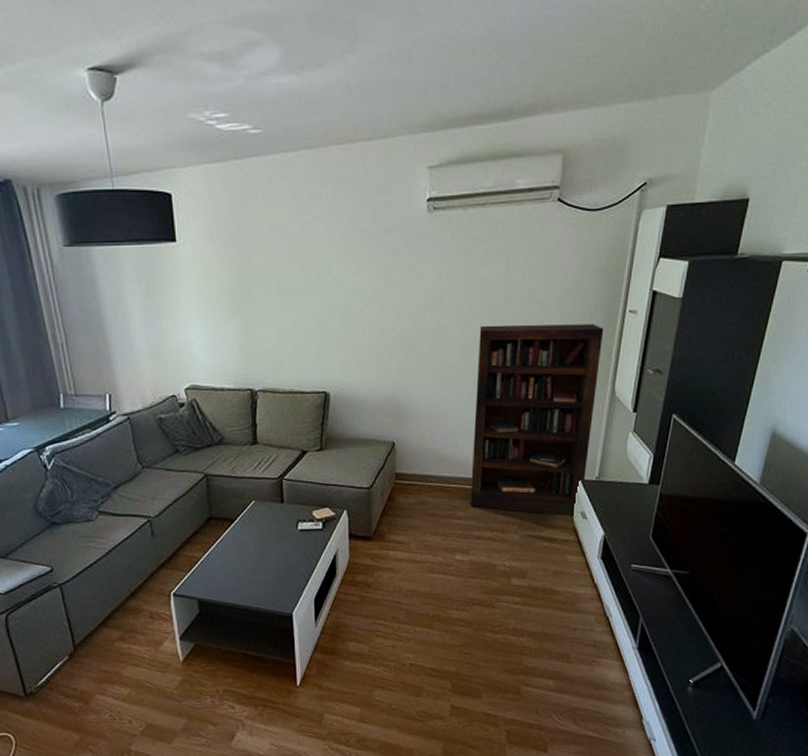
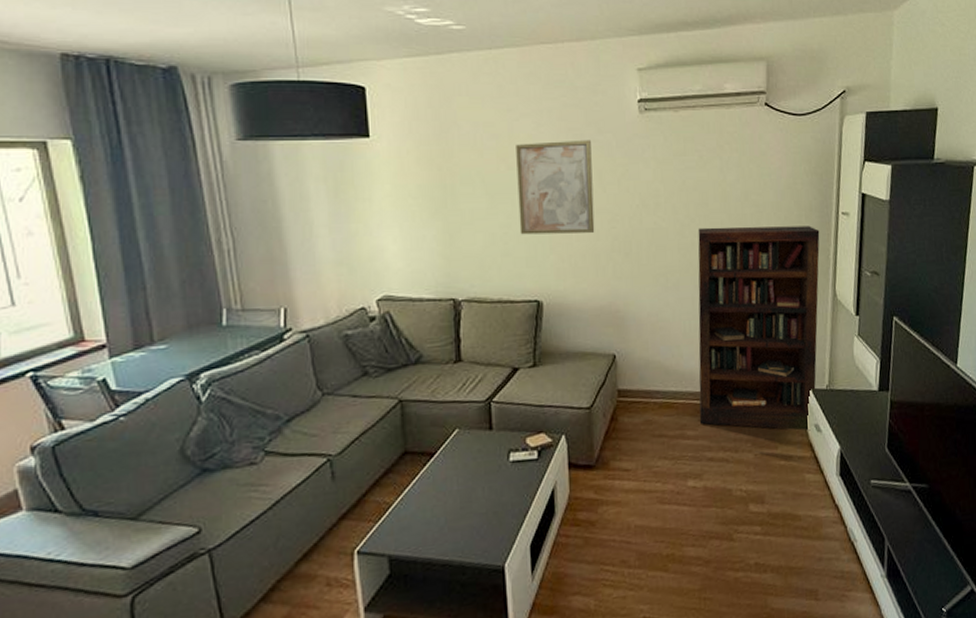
wall art: none [308,240,380,332] -> present [516,139,595,235]

